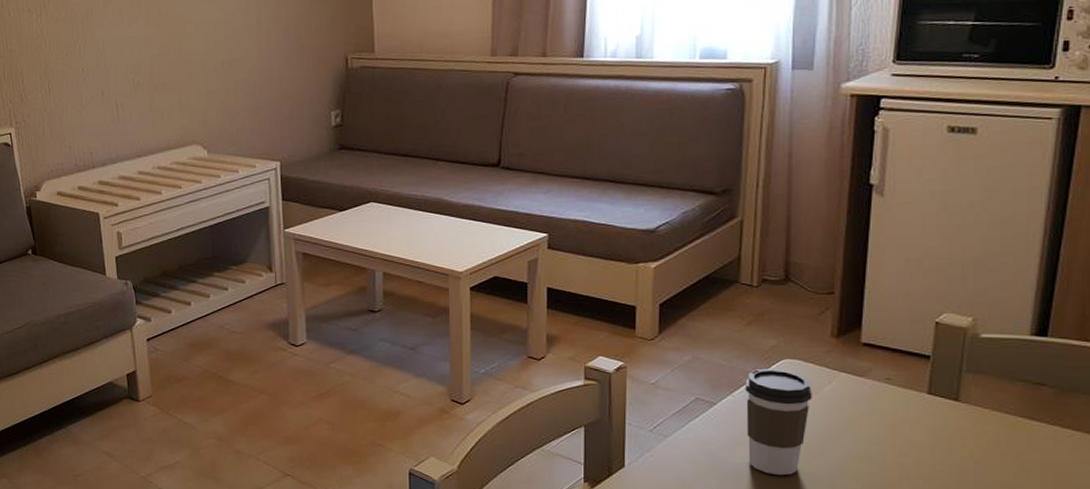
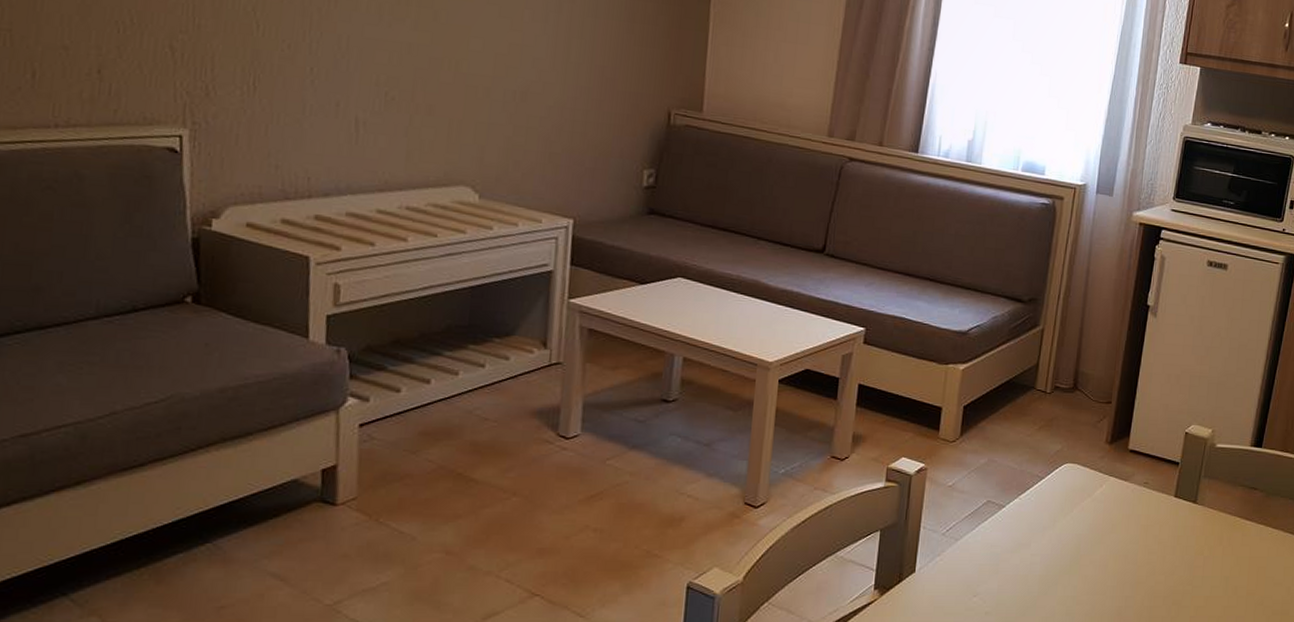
coffee cup: present [745,368,812,476] -> none [1027,472,1086,576]

